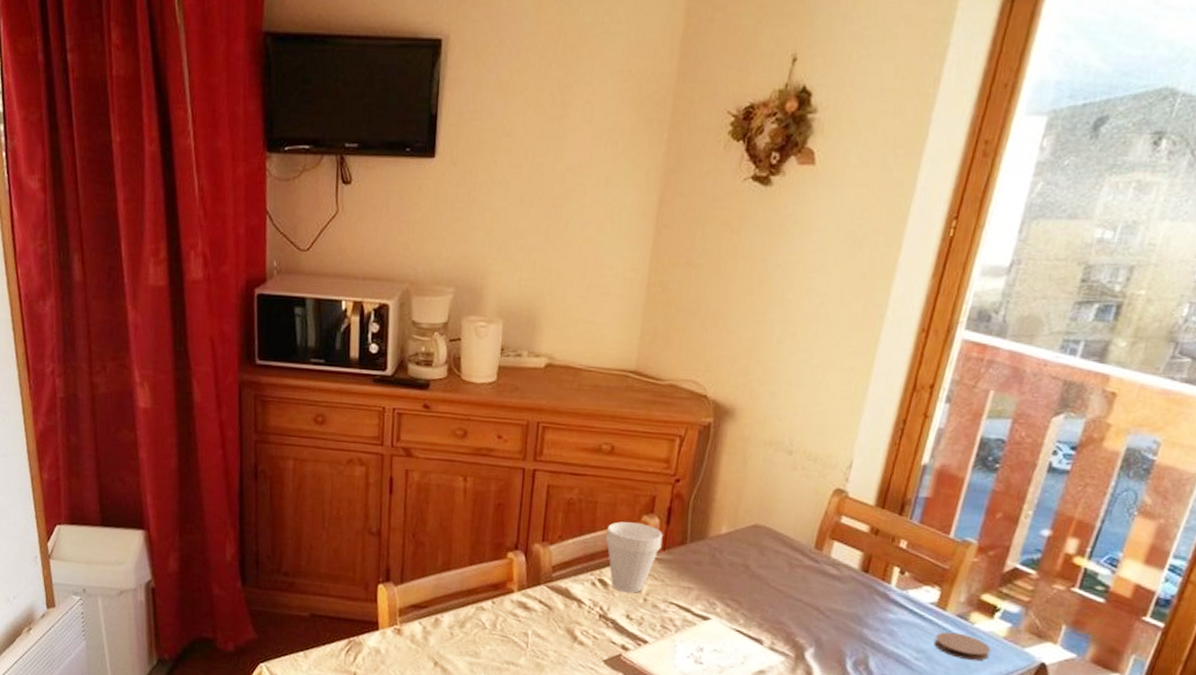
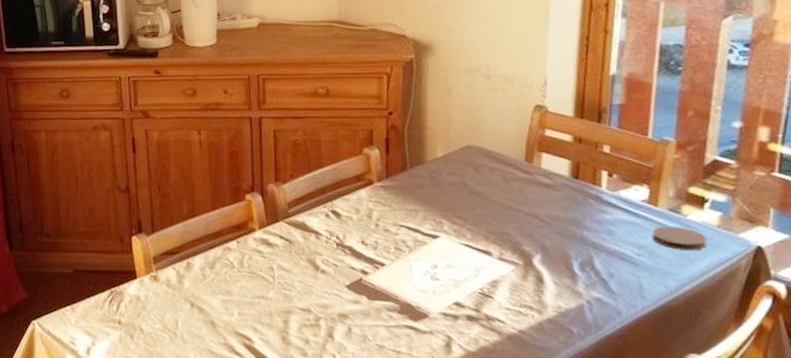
cup: present [605,521,663,593] -> none [332,155,385,220]

